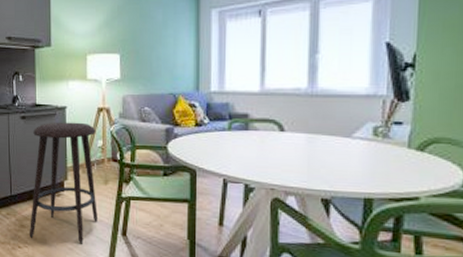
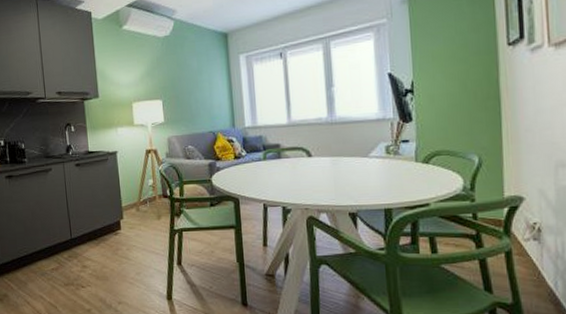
stool: present [29,122,97,244] -> none [88,164,154,277]

